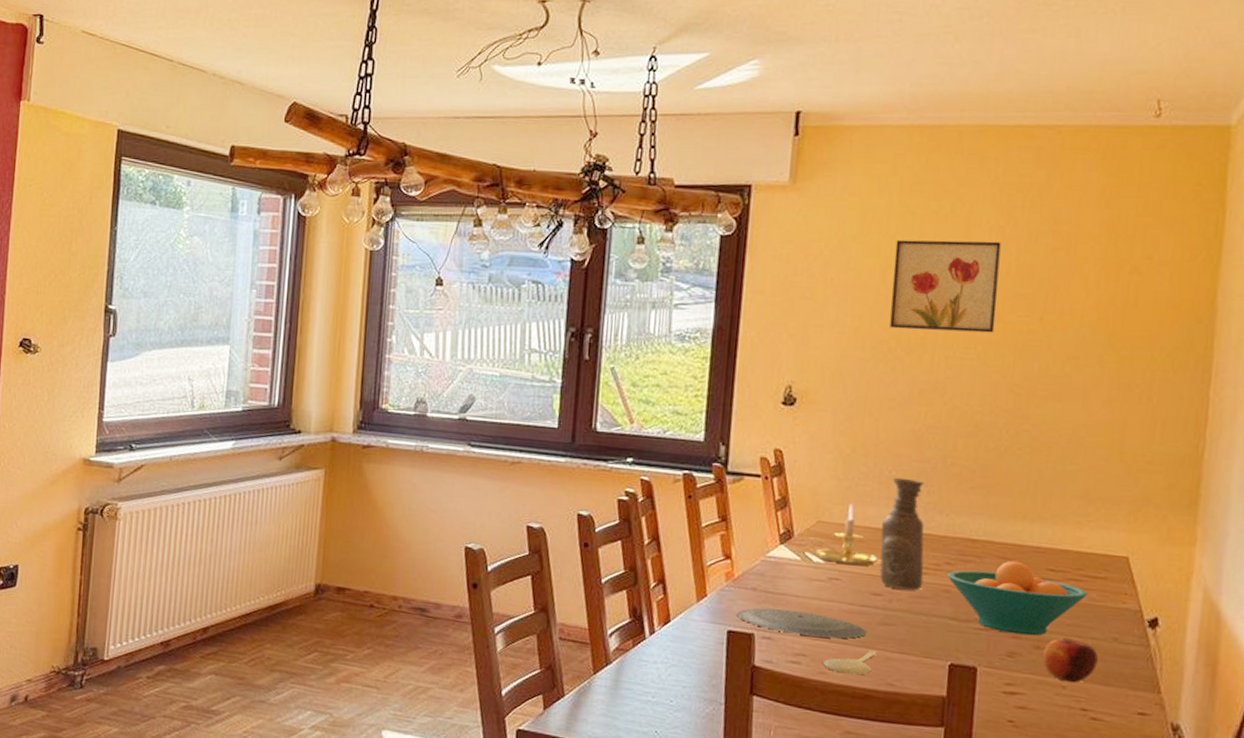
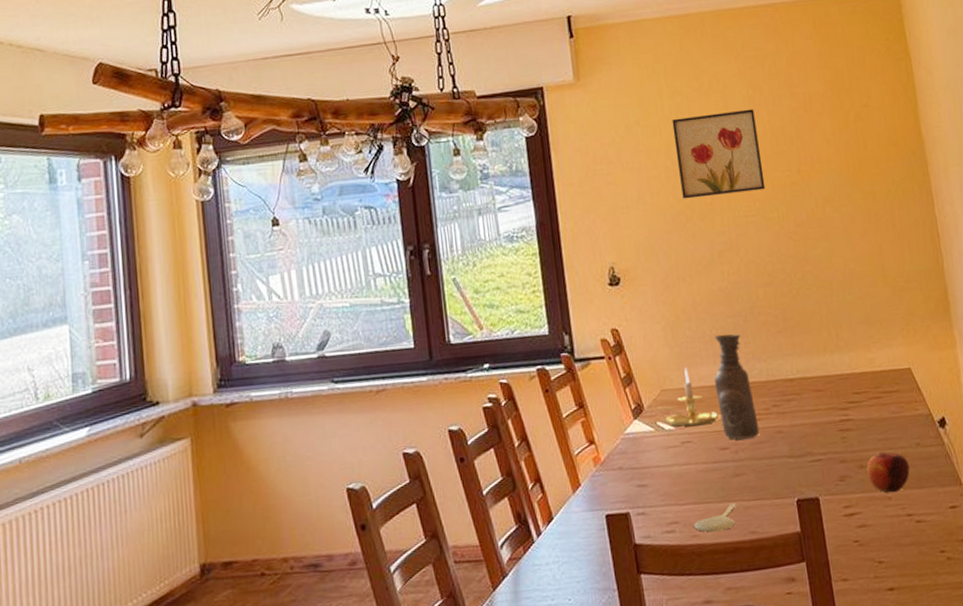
plate: present [736,608,867,639] -> none [609,479,724,505]
fruit bowl: present [946,560,1088,636] -> none [776,391,888,459]

